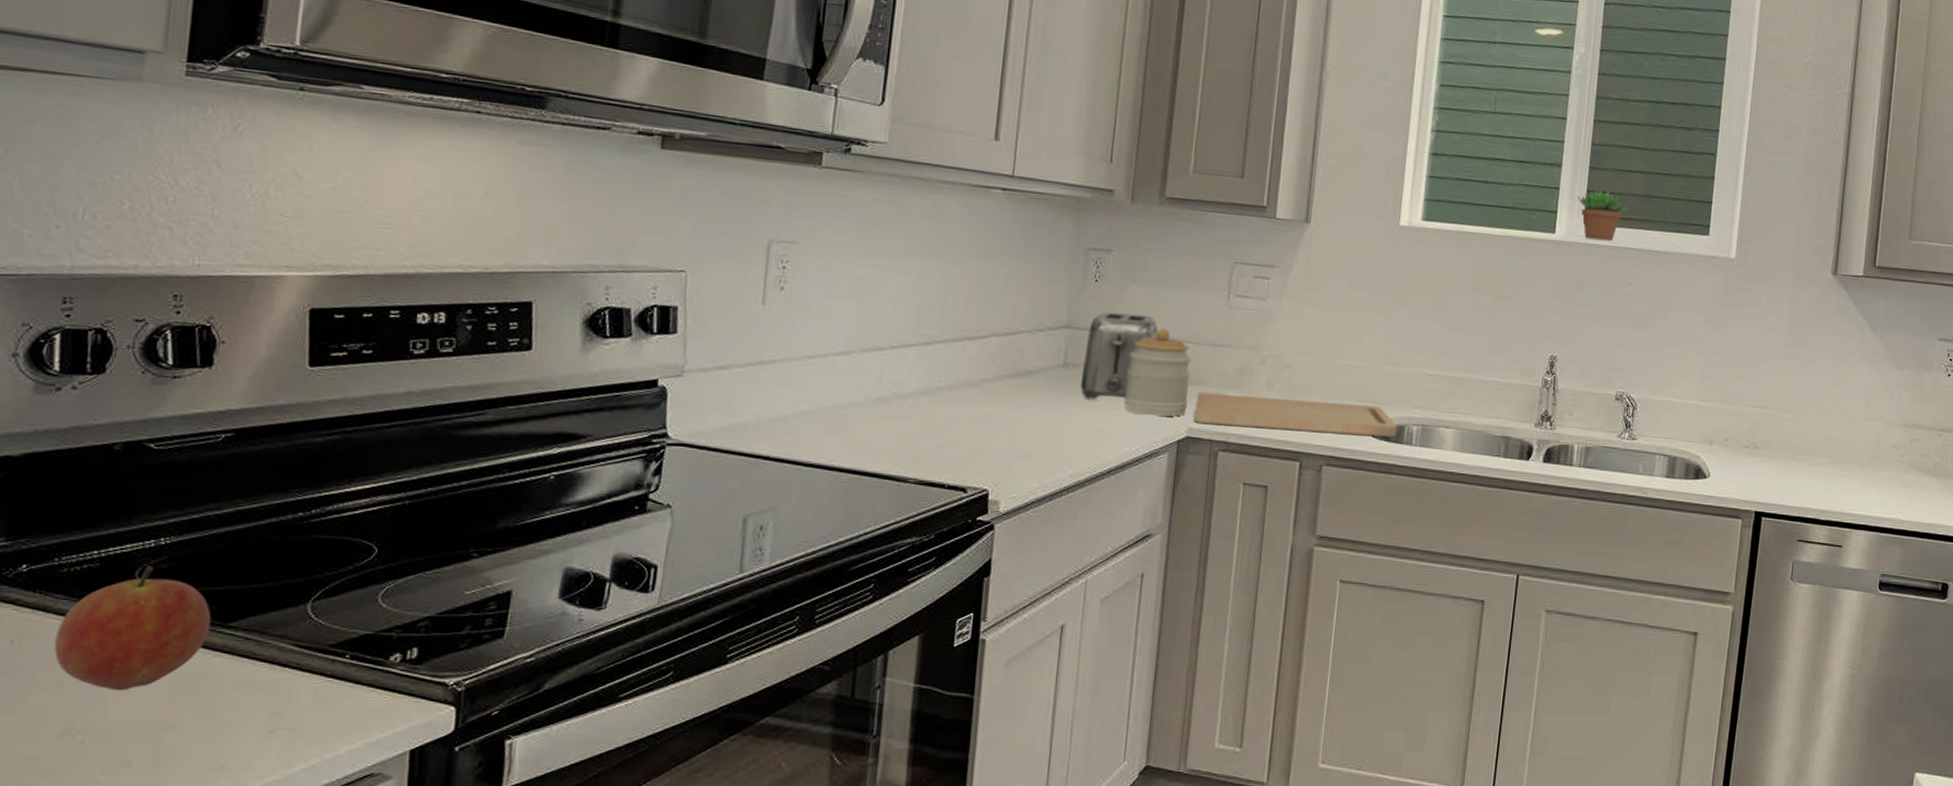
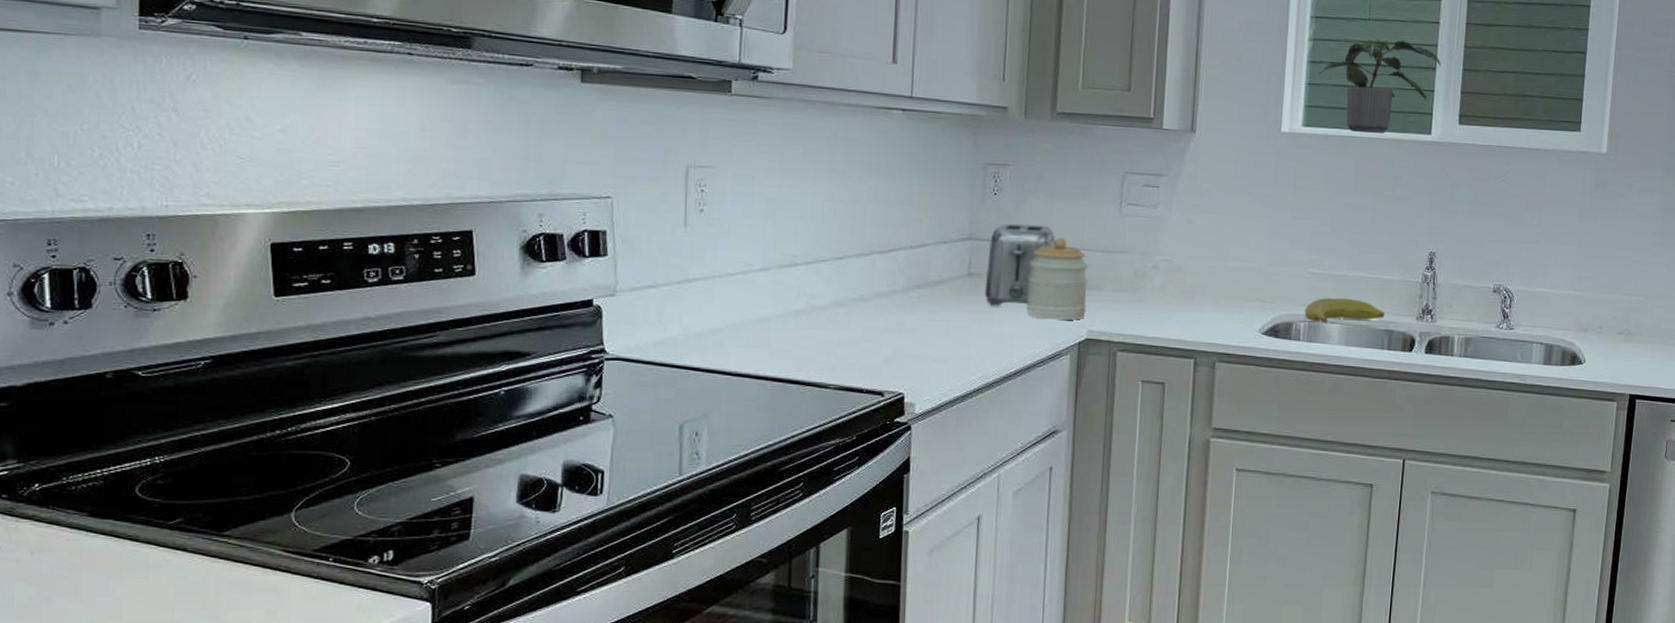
fruit: present [53,565,212,691] -> none [69,482,207,595]
cutting board: present [1194,392,1397,437] -> none [1093,297,1285,333]
fruit: none [1417,400,1502,428] -> present [1304,297,1385,324]
potted plant: none [1441,133,1567,231] -> present [1319,39,1441,134]
succulent plant: present [1577,190,1628,242] -> none [1451,91,1501,141]

